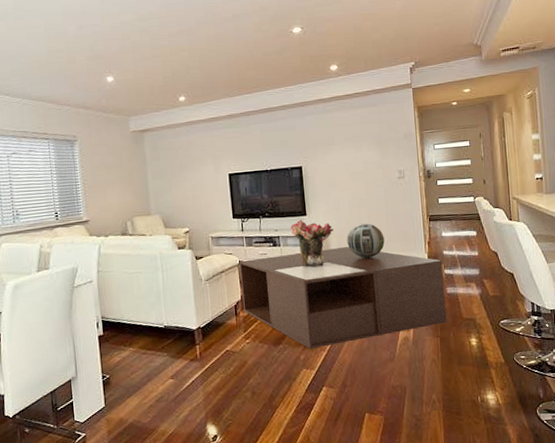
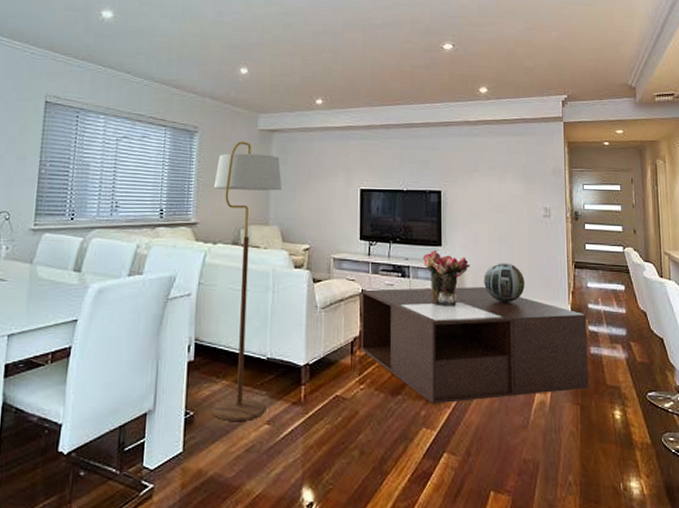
floor lamp: none [98,144,168,380] -> present [211,141,282,422]

